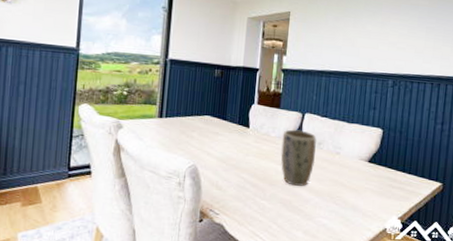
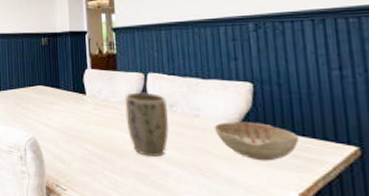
decorative bowl: none [349,159,407,192] -> present [214,121,300,161]

